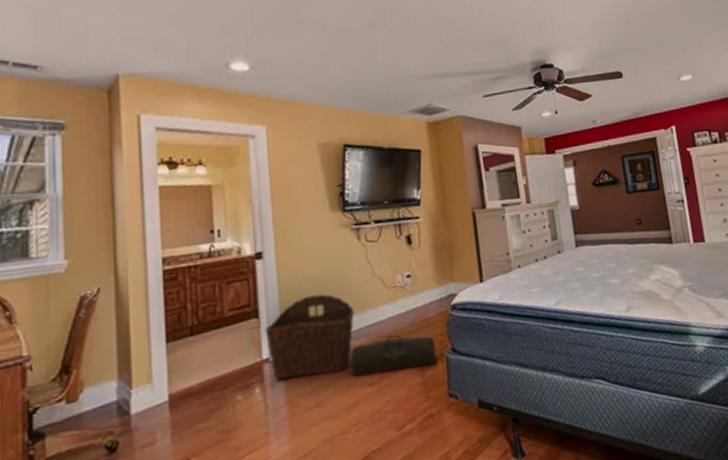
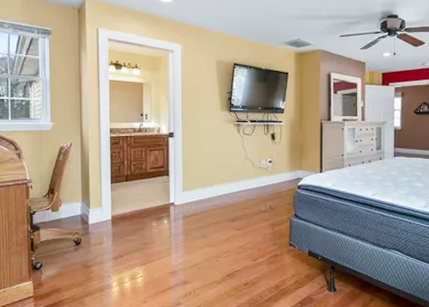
wicker basket: present [265,294,355,381] -> none [172,166,231,218]
duffel bag: present [350,334,438,377] -> none [226,199,284,223]

